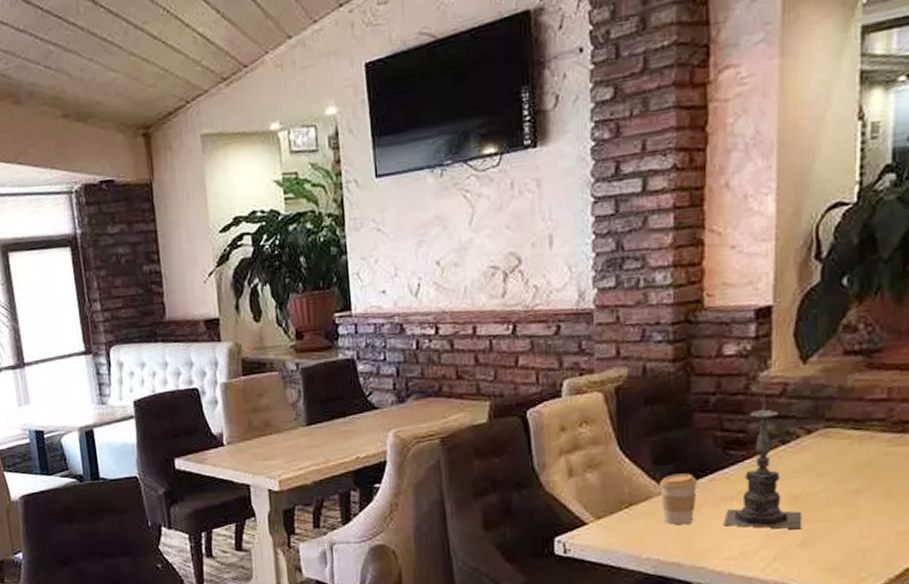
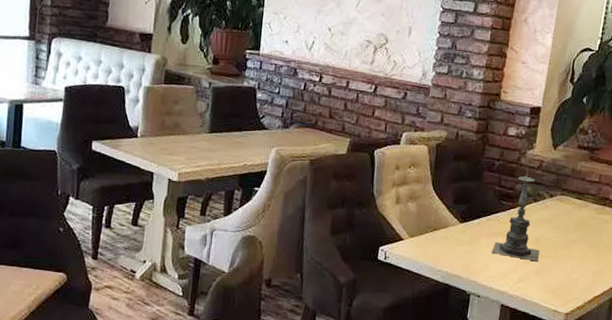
coffee cup: present [659,473,697,526] -> none [454,212,479,249]

